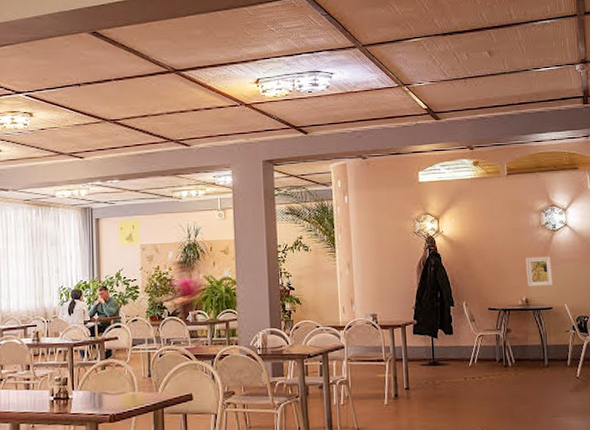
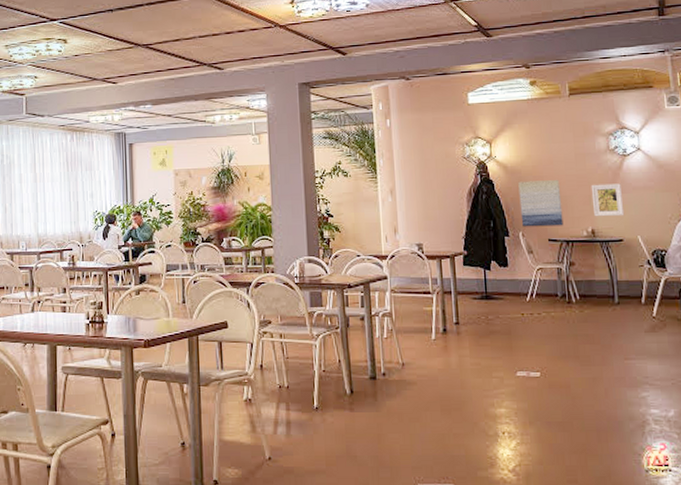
wall art: none [462,253,502,297] -> present [518,180,564,227]

